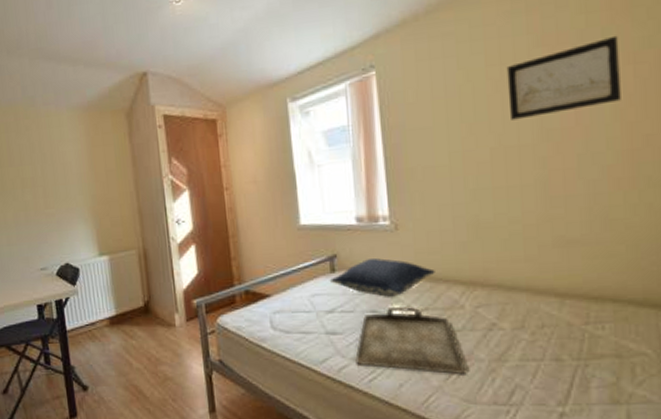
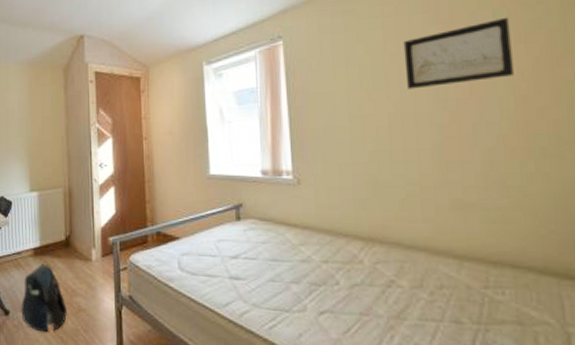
backpack: none [99,331,152,405] -> present [20,262,67,333]
pillow: present [329,258,435,297] -> none [234,210,335,247]
serving tray: present [355,307,467,375] -> none [257,258,365,330]

